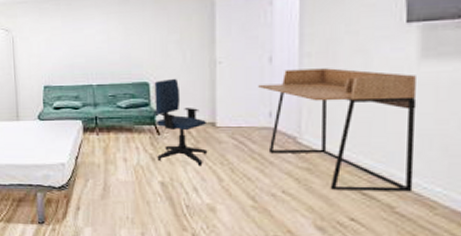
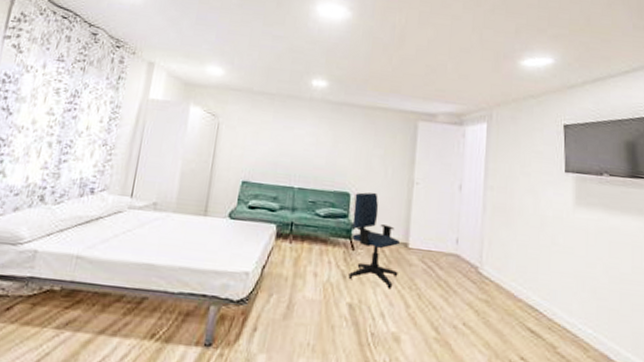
desk: present [258,68,417,192] -> none [449,199,573,332]

